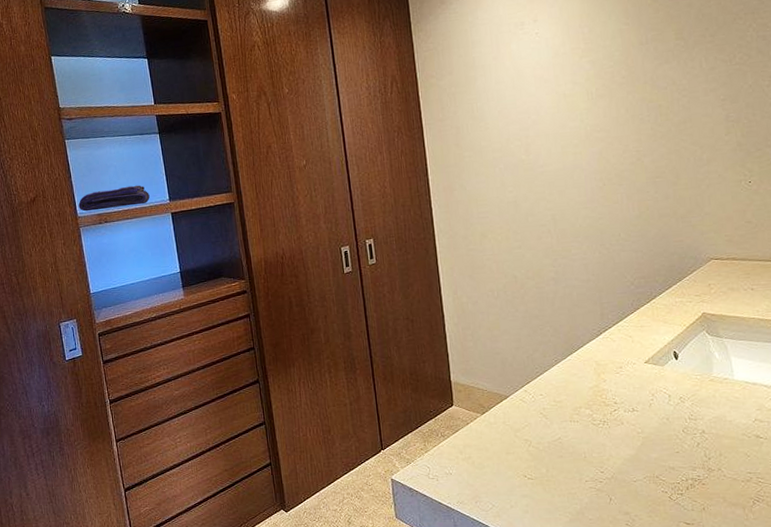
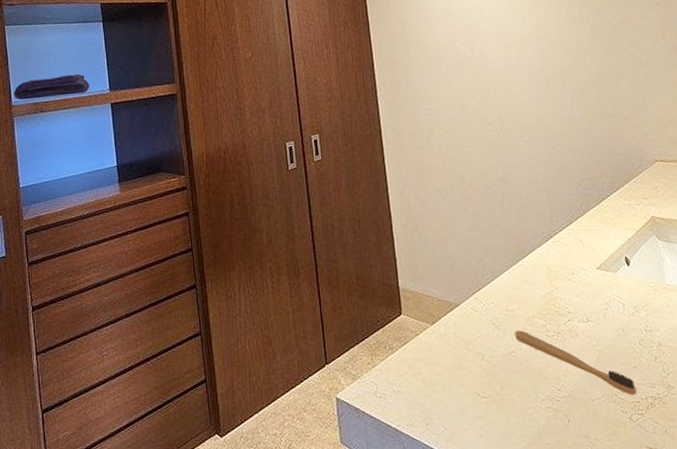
toothbrush: none [562,419,678,478] -> present [515,330,637,396]

